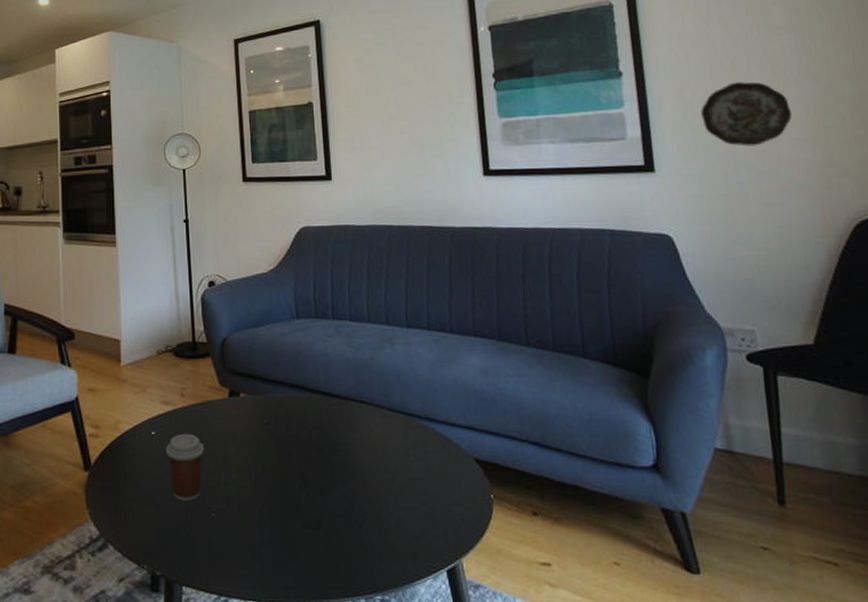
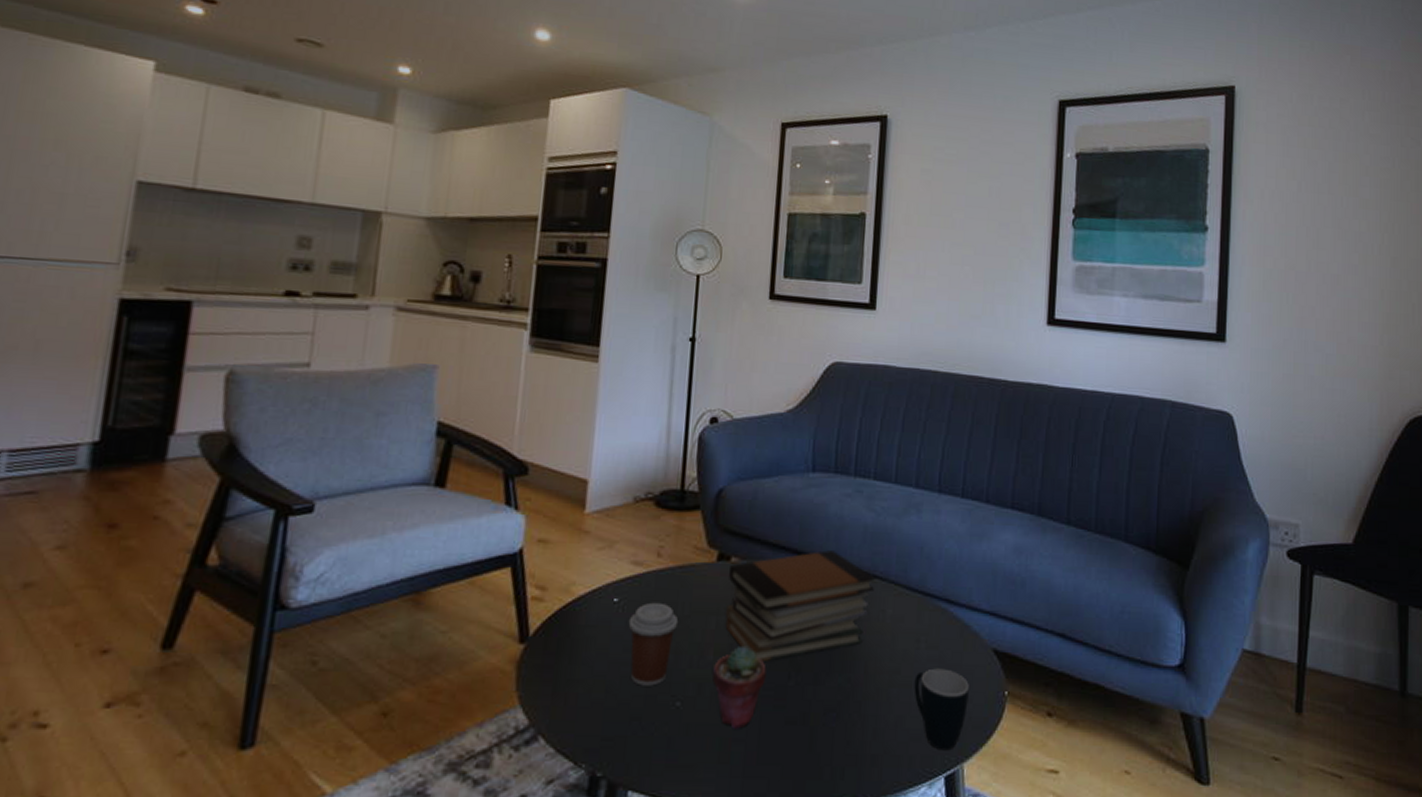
potted succulent: none [237,465,281,534] -> present [713,645,767,729]
book stack: none [240,382,362,478] -> present [725,550,875,663]
mug: none [408,477,459,548] -> present [914,668,969,751]
decorative plate: present [701,81,793,146] -> none [1280,254,1367,326]

